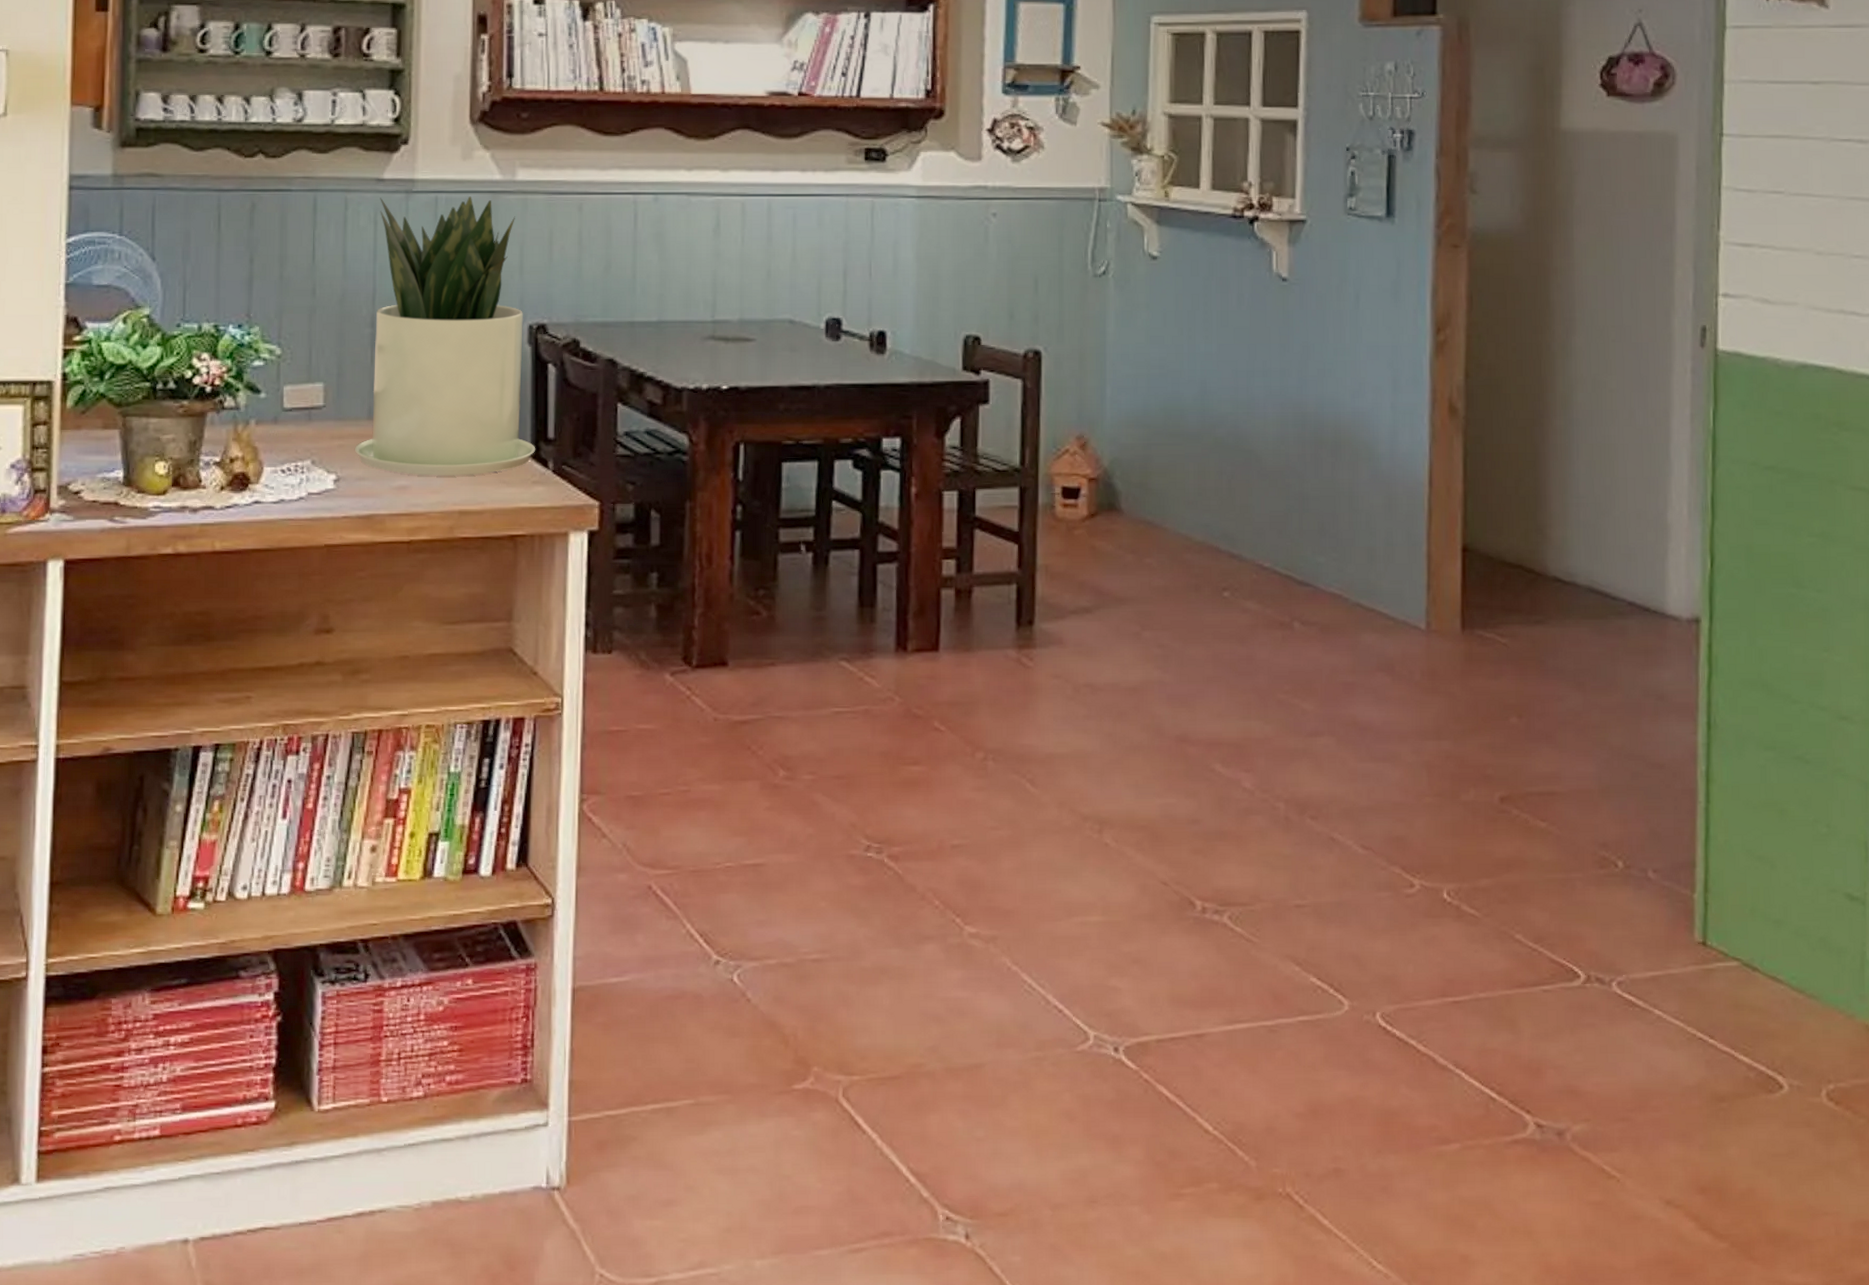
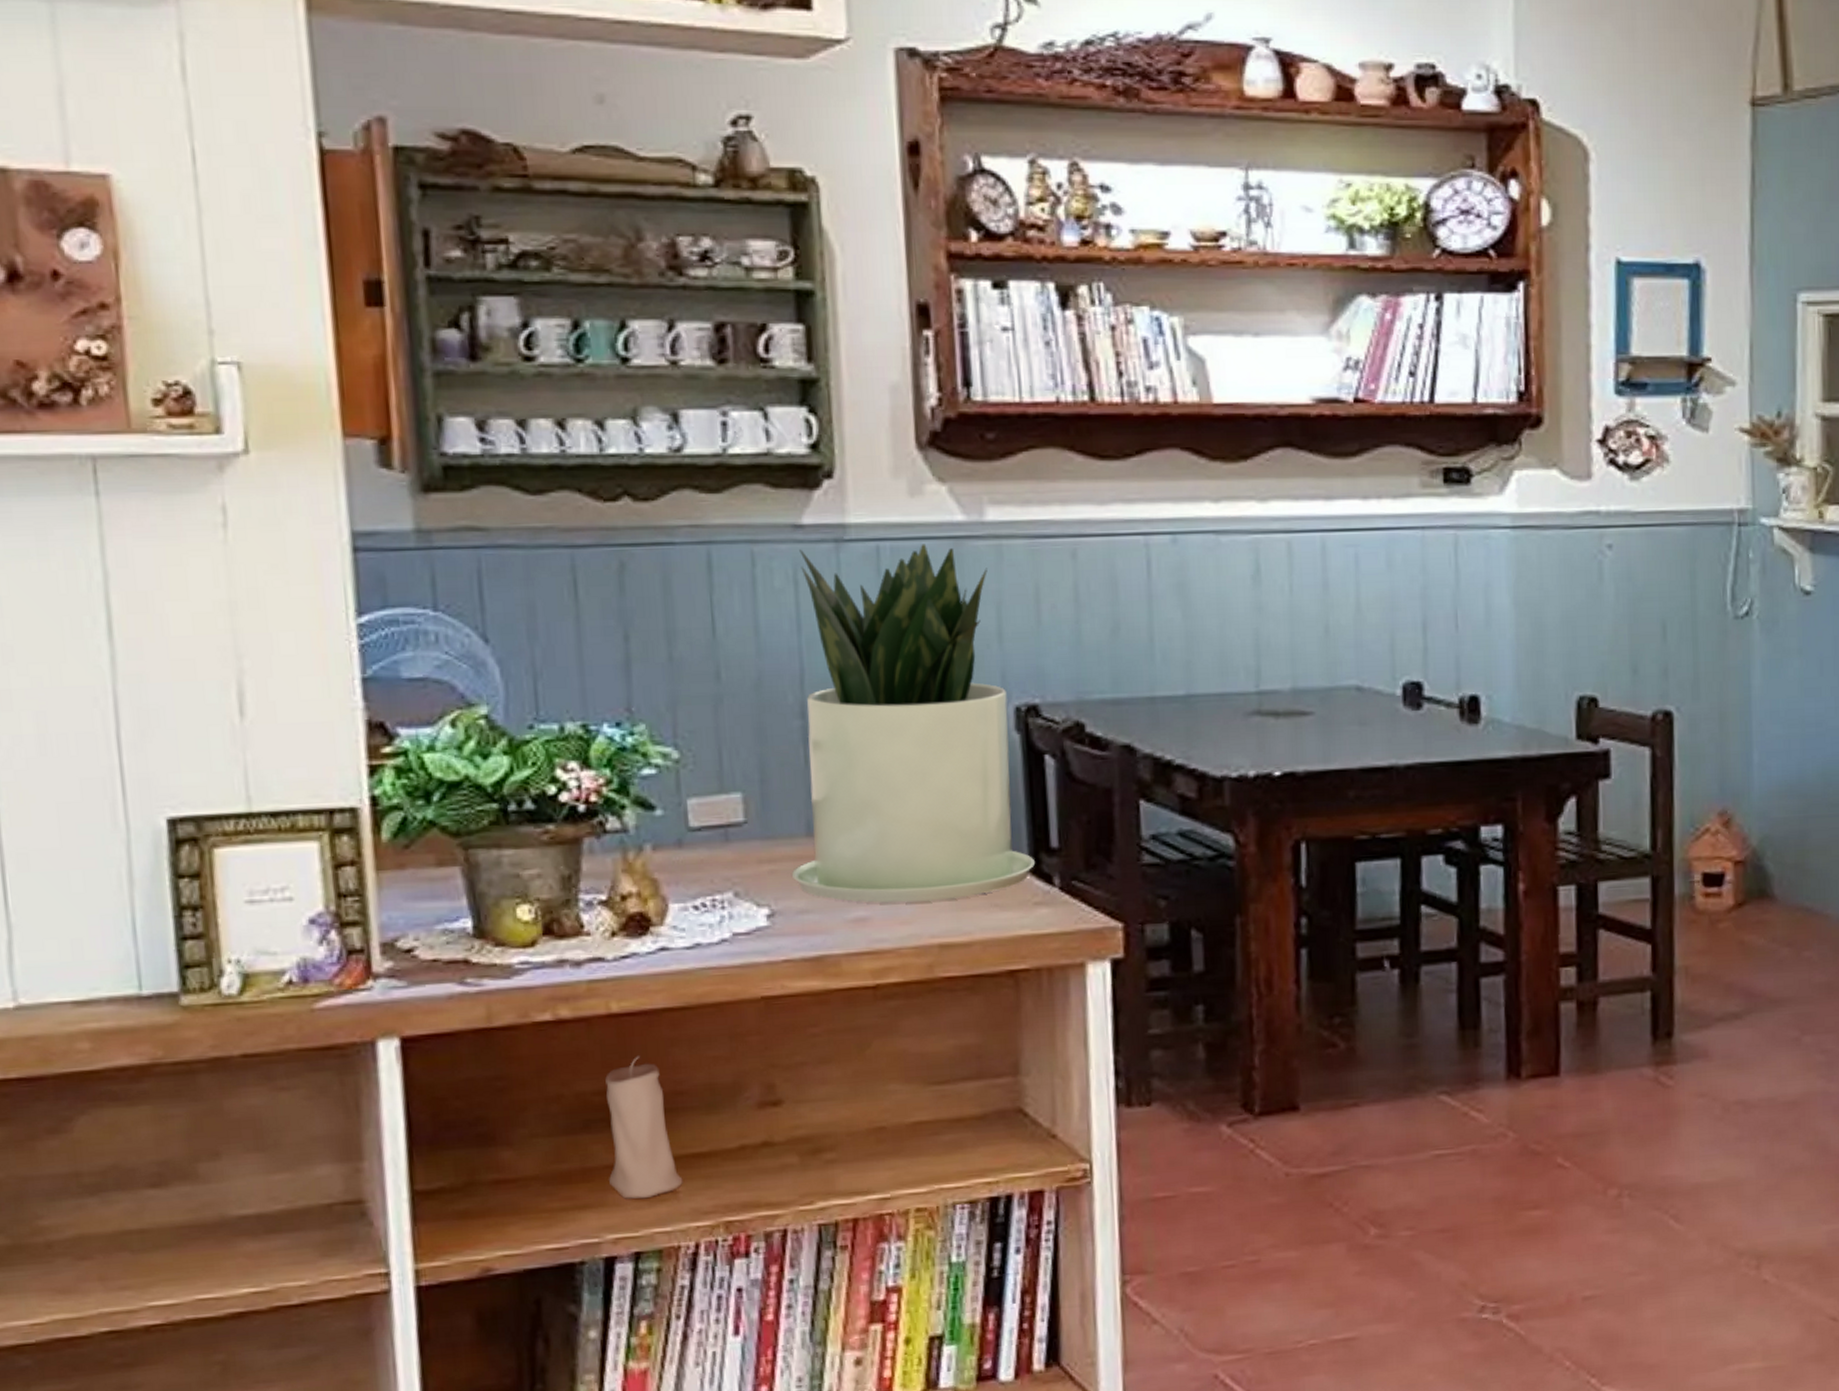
candle: none [202,585,255,701] -> present [605,1055,683,1199]

